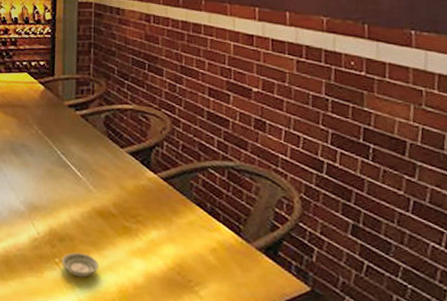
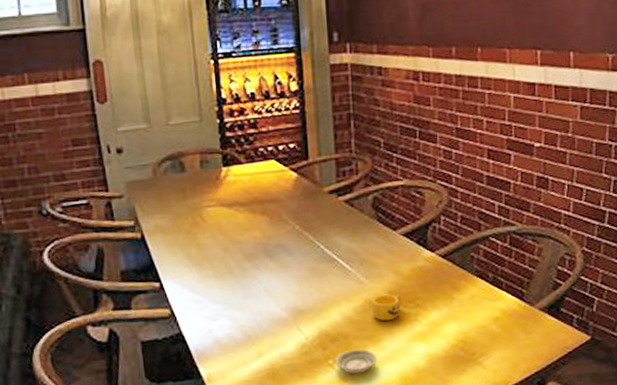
cup: none [97,205,125,232] -> present [371,294,402,321]

